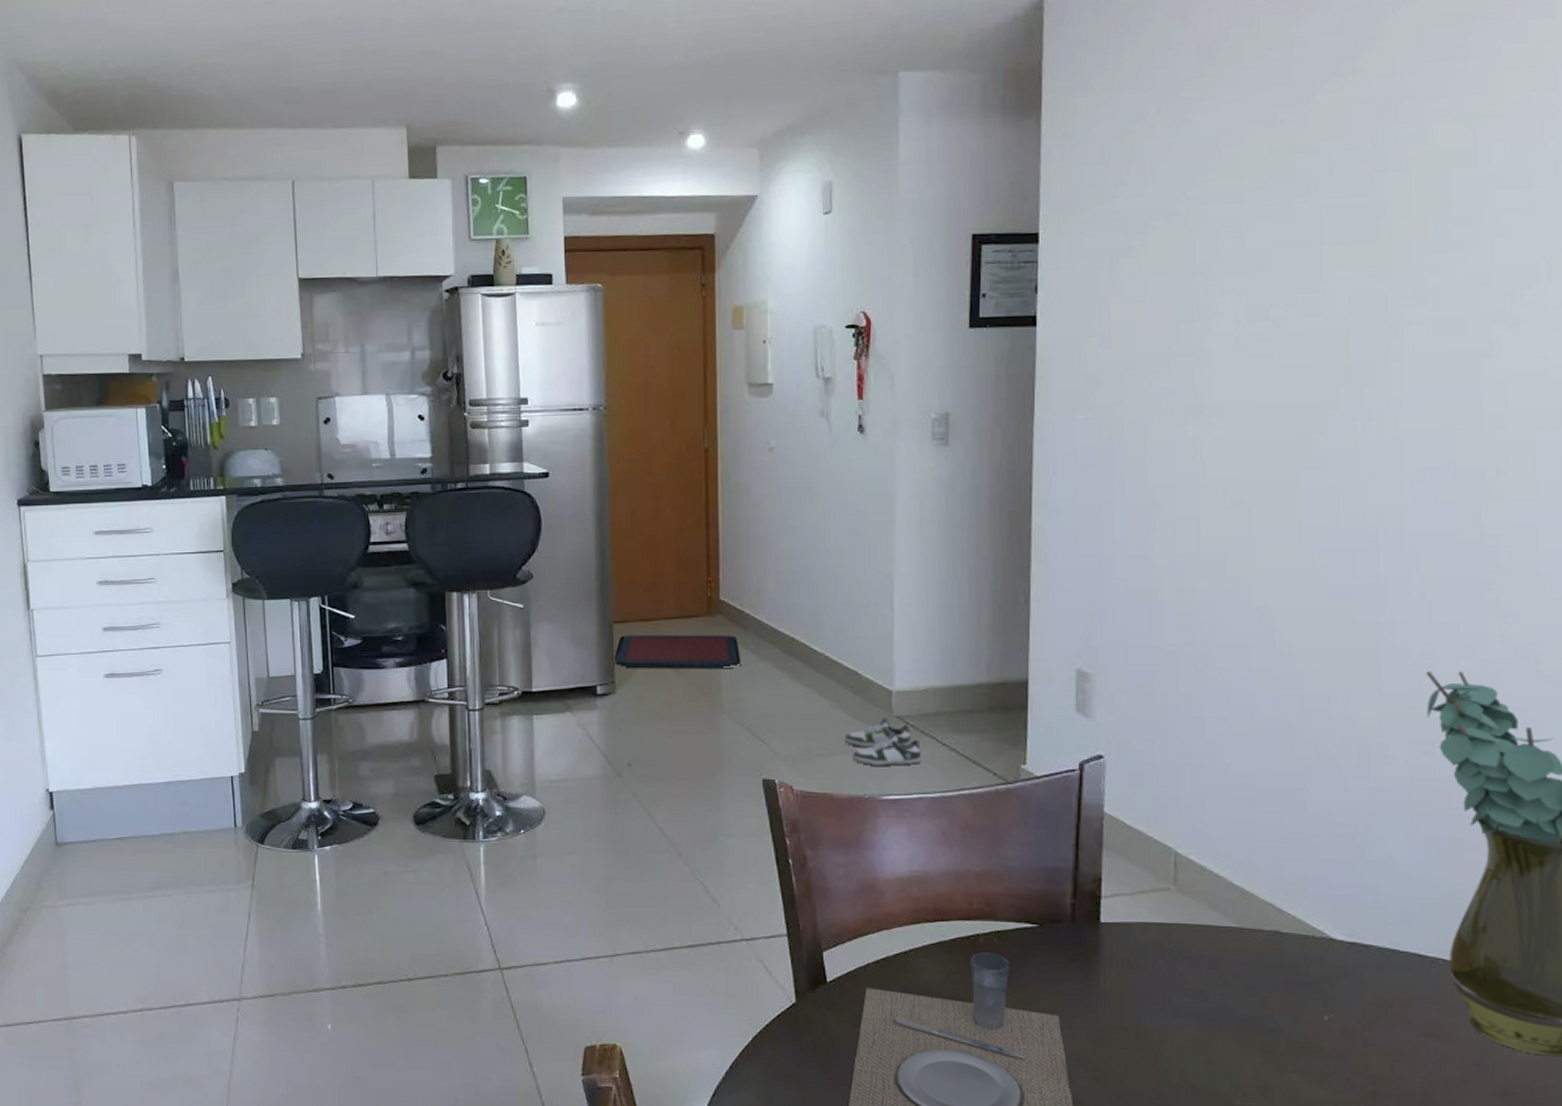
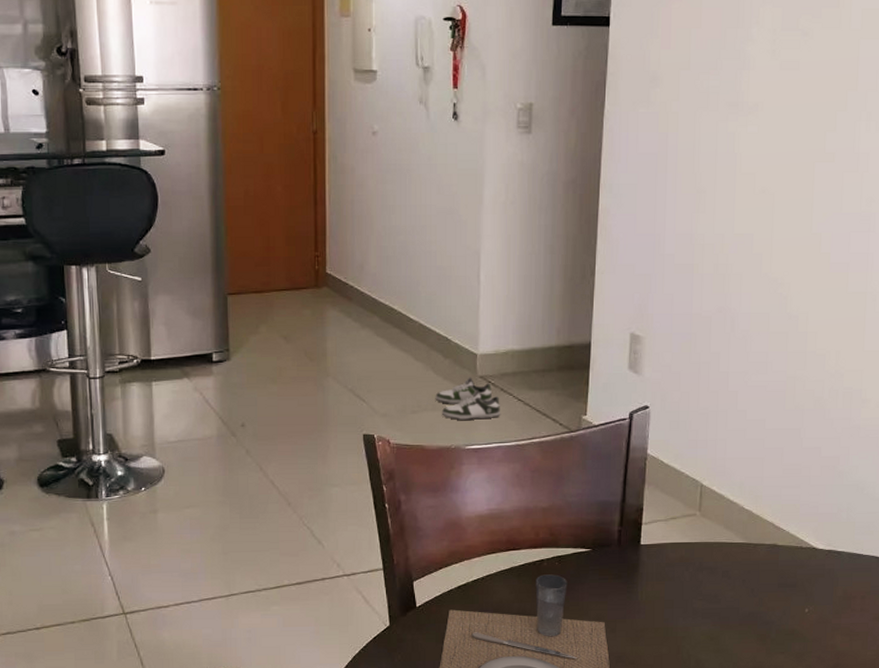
doormat: present [614,635,741,669] -> none [228,305,345,337]

